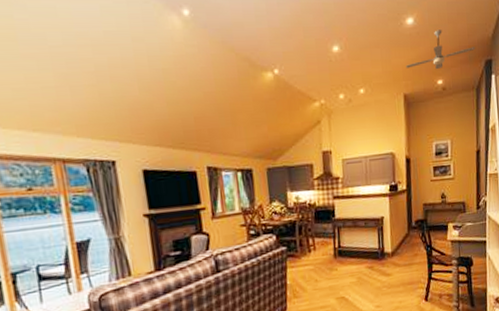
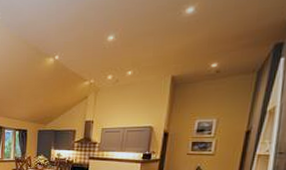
ceiling fan: present [406,30,475,70] -> none [178,16,264,54]

